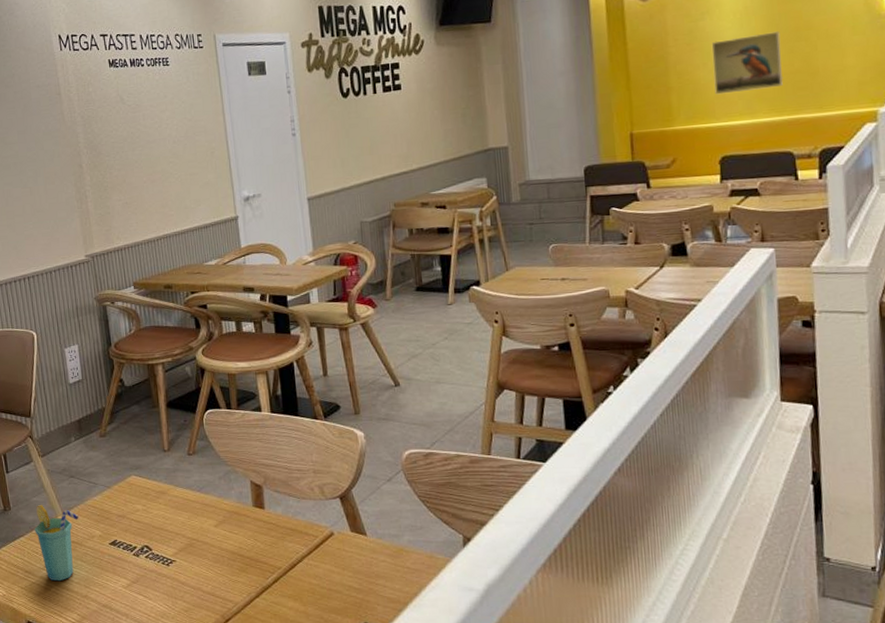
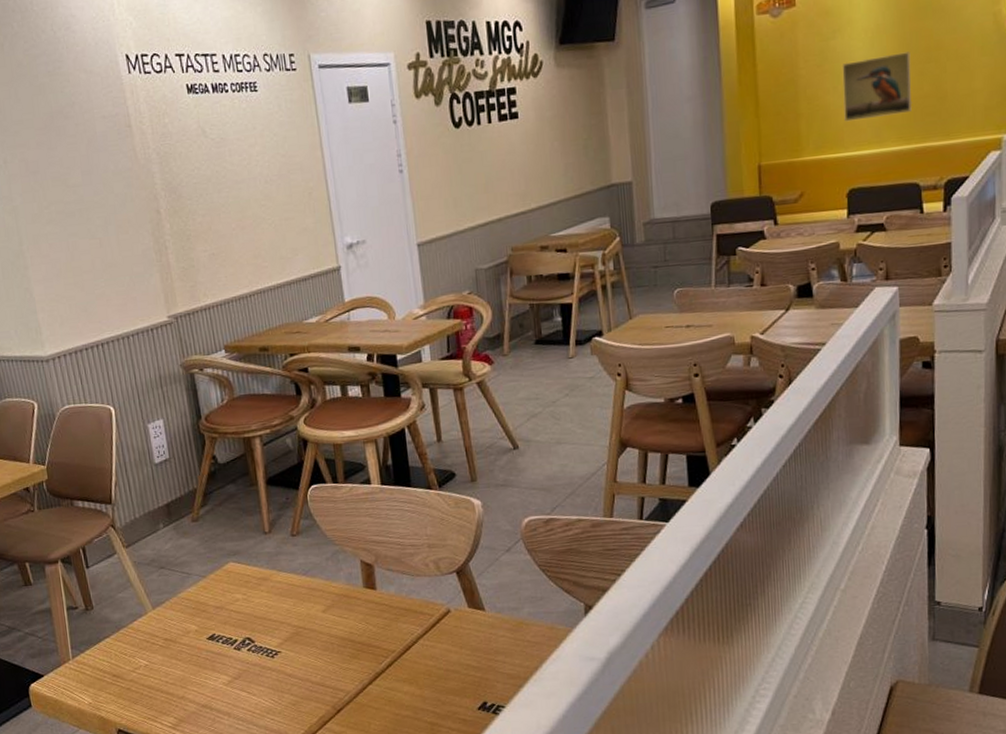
cup: present [35,505,79,582] -> none [122,601,172,684]

